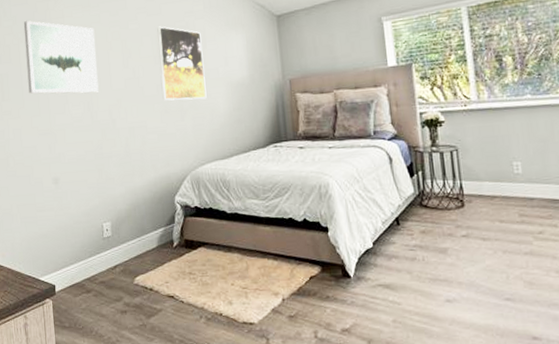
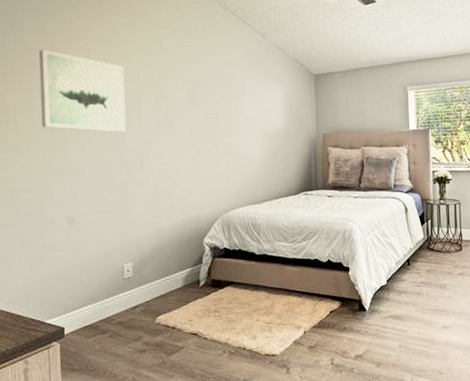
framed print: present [157,26,207,101] -> none [194,72,242,147]

